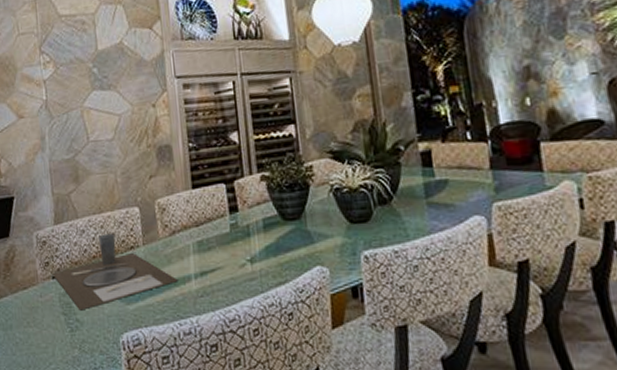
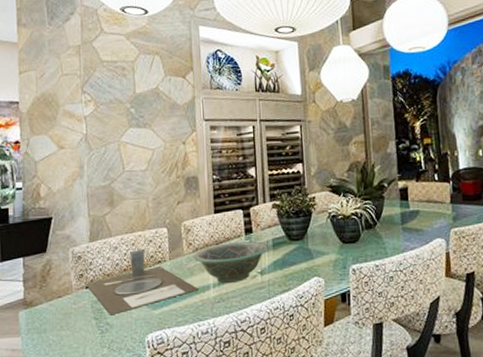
decorative bowl: none [170,222,258,273] -> present [193,241,268,283]

